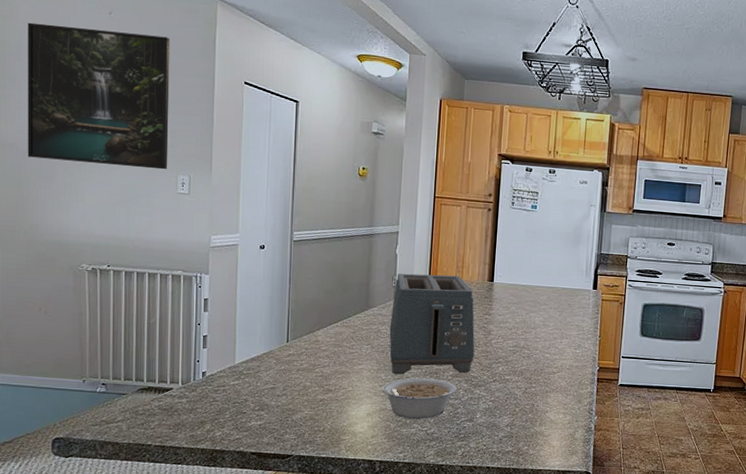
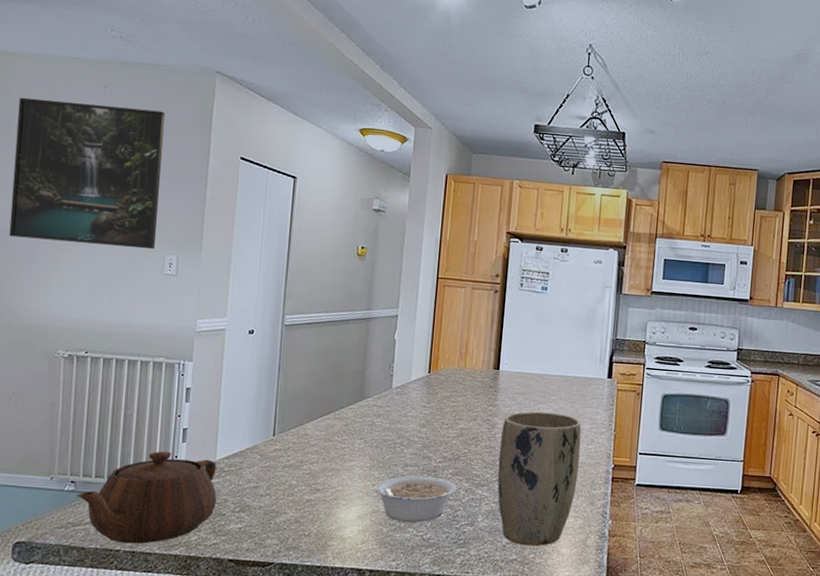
teapot: none [108,356,237,440] -> present [77,451,217,544]
toaster: present [389,273,475,375] -> none [384,360,478,473]
plant pot: none [493,319,570,439] -> present [497,411,582,546]

